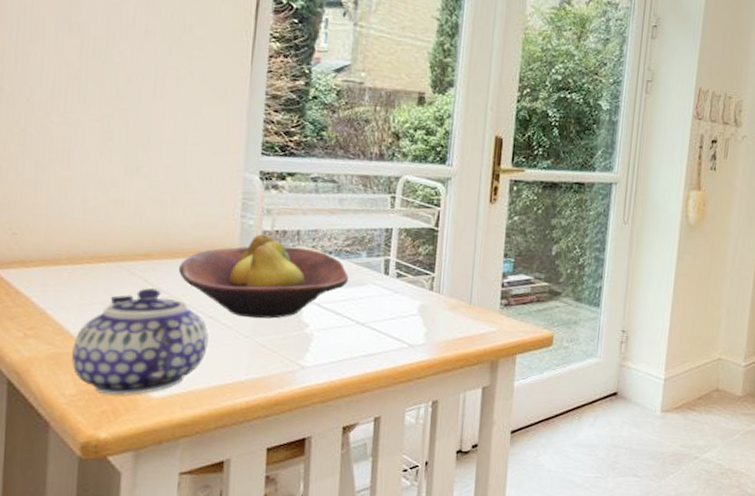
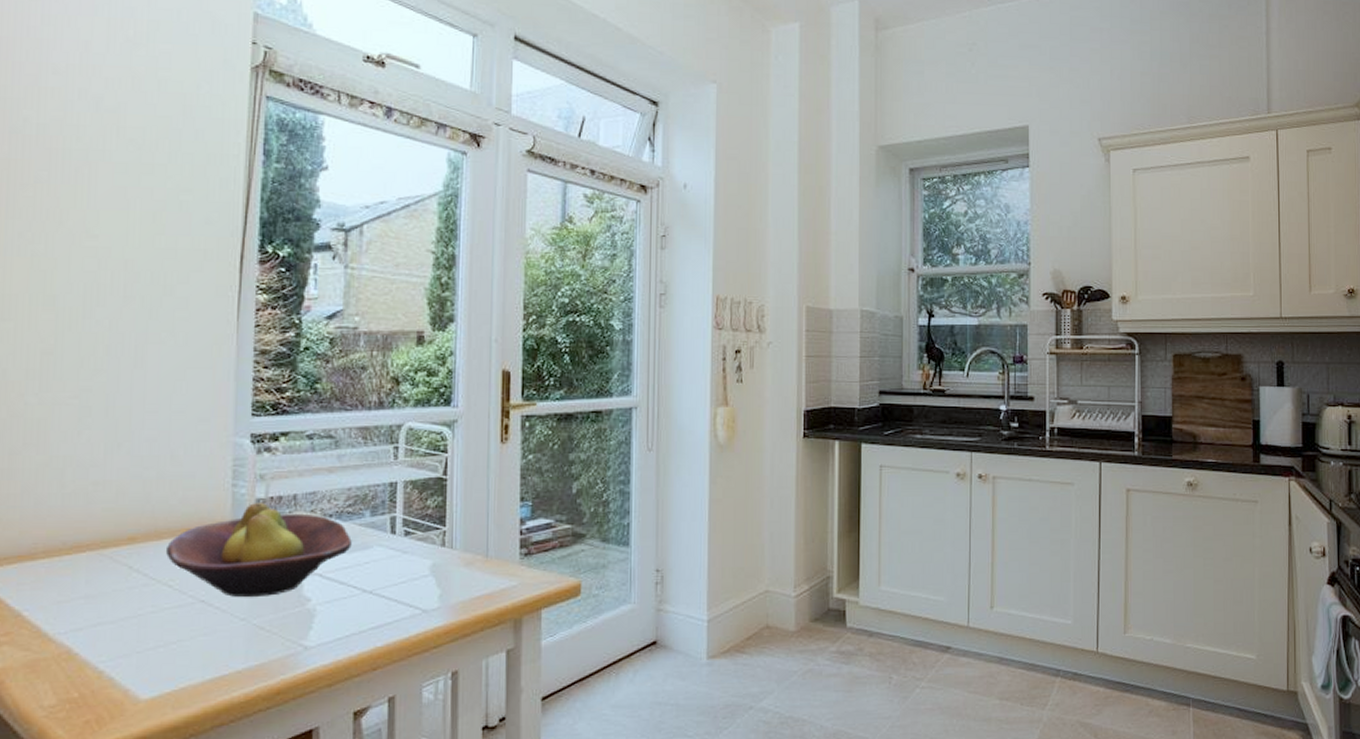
teapot: present [72,287,208,396] -> none [51,574,201,702]

